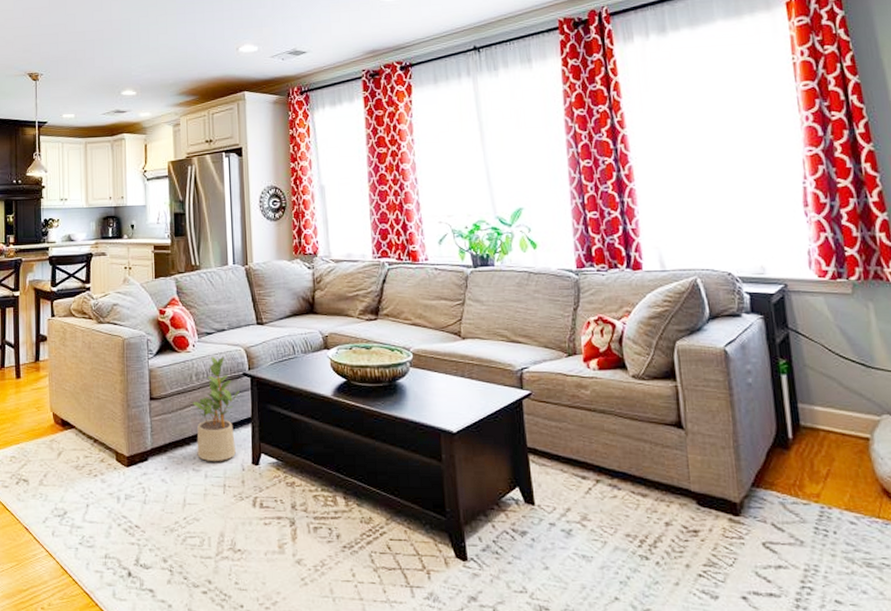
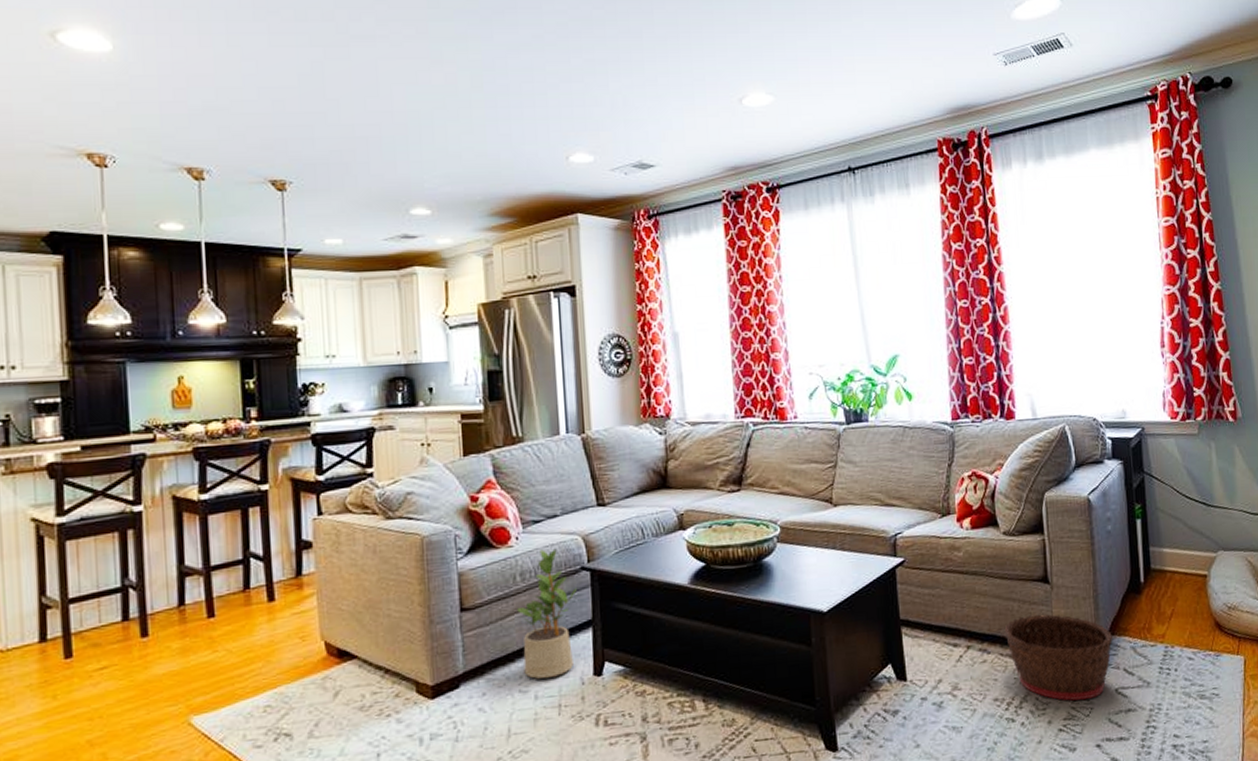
basket: none [635,458,757,550] -> present [1004,614,1113,701]

